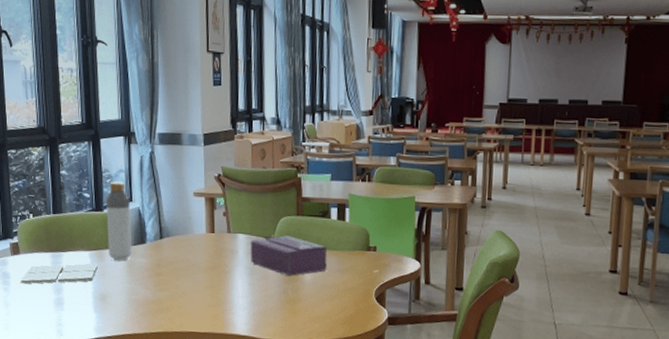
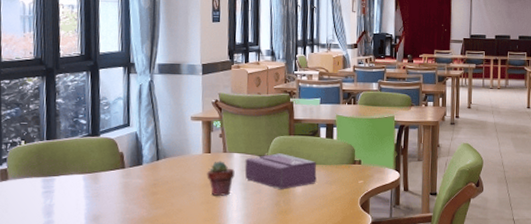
drink coaster: present [21,263,98,284] -> none [8,185,92,209]
bottle: present [106,181,132,260] -> none [102,108,128,182]
potted succulent: none [211,242,240,280] -> present [207,161,235,196]

